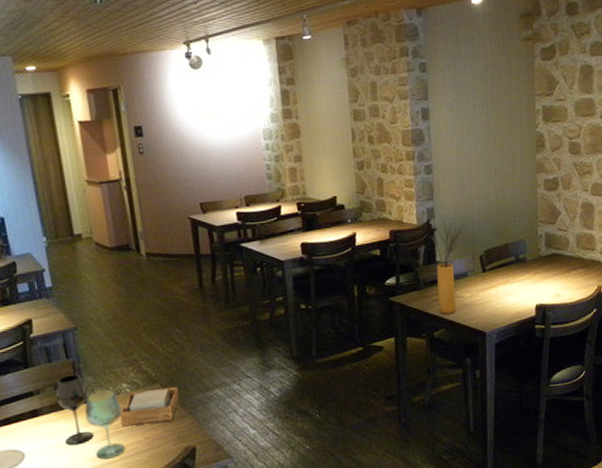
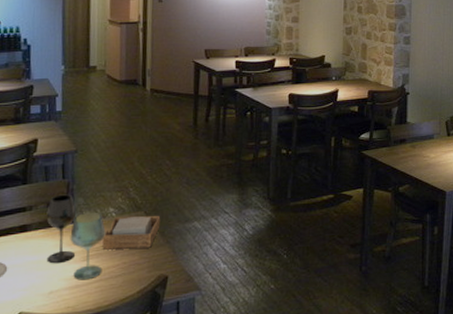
vase: present [431,218,463,315] -> none [404,84,433,172]

